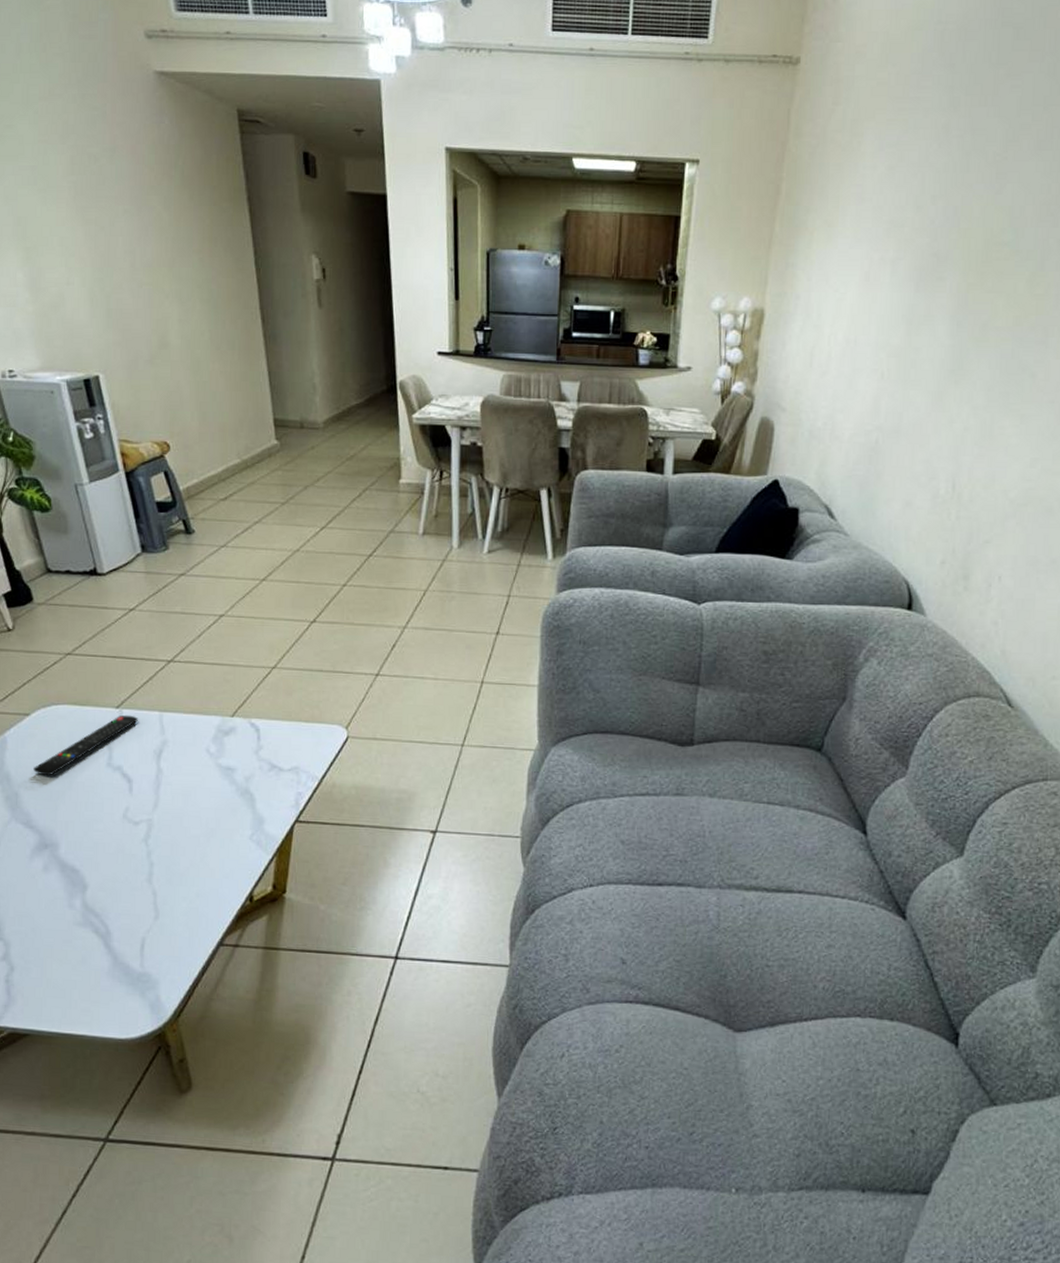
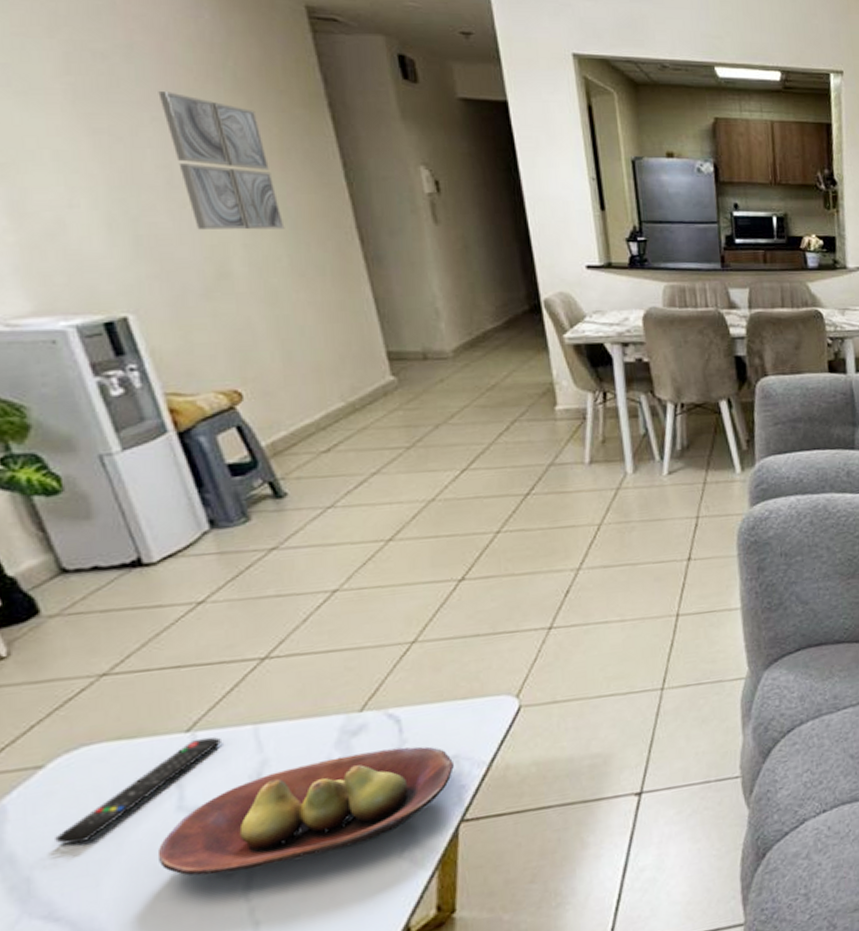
fruit bowl: none [93,749,294,823] -> present [157,746,454,876]
wall art: none [130,188,209,308] -> present [158,92,285,230]

